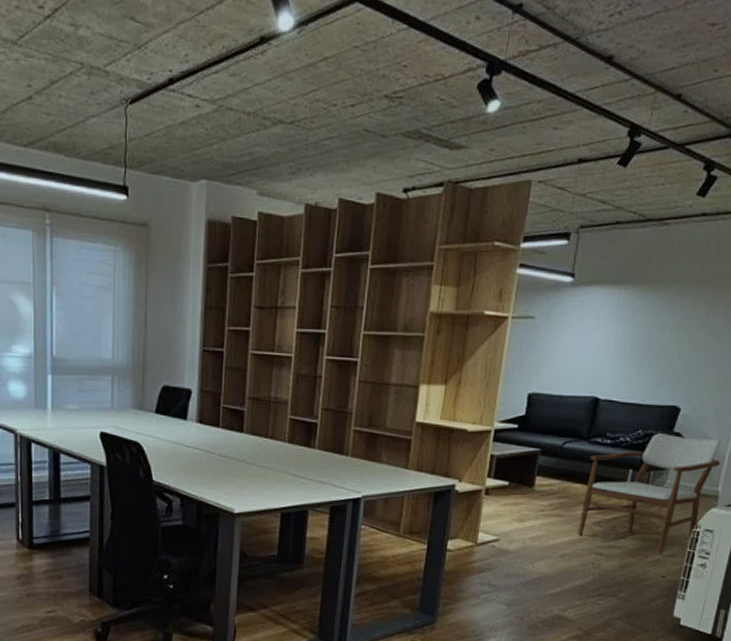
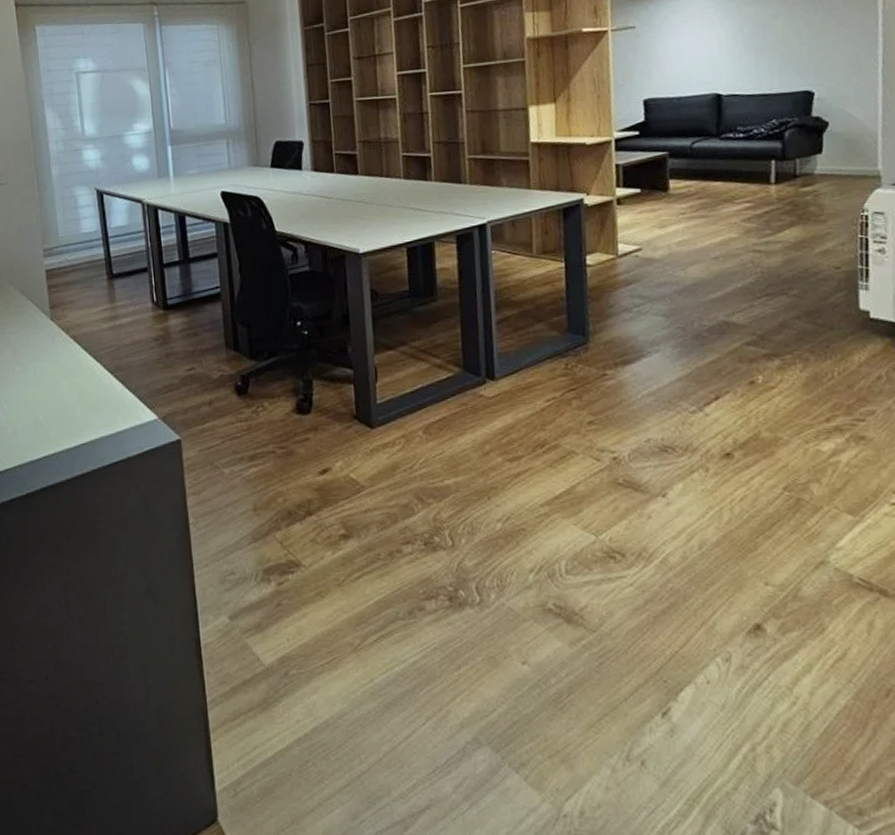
armchair: present [578,433,721,554] -> none [724,116,874,244]

